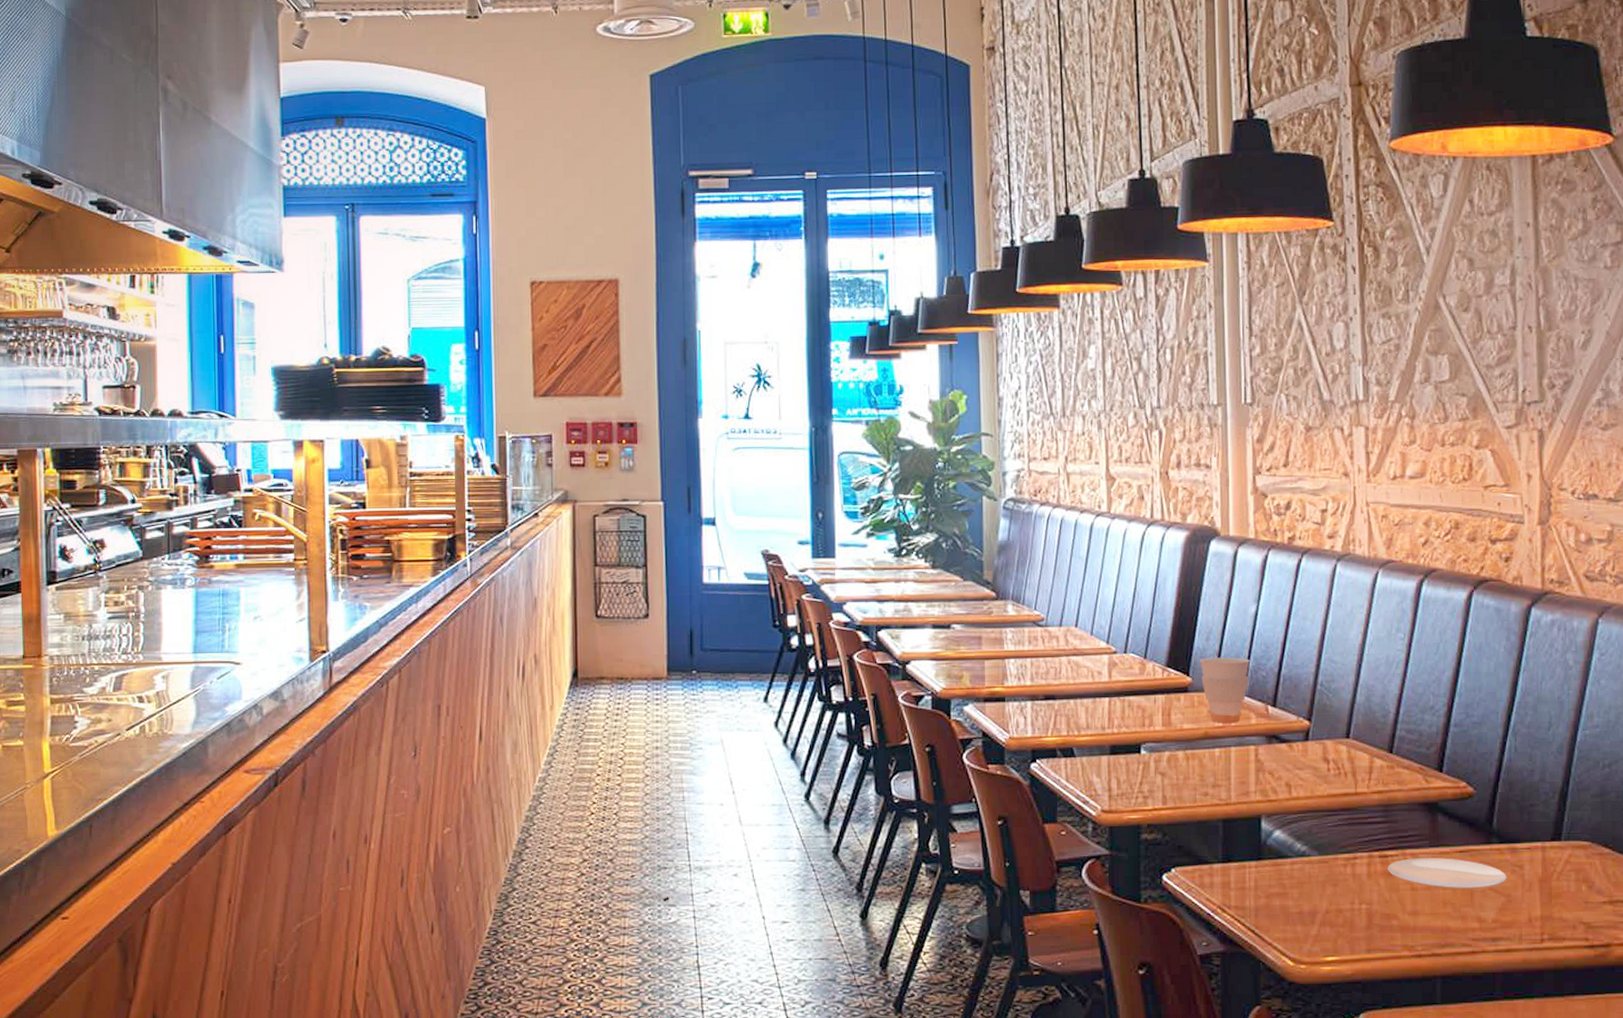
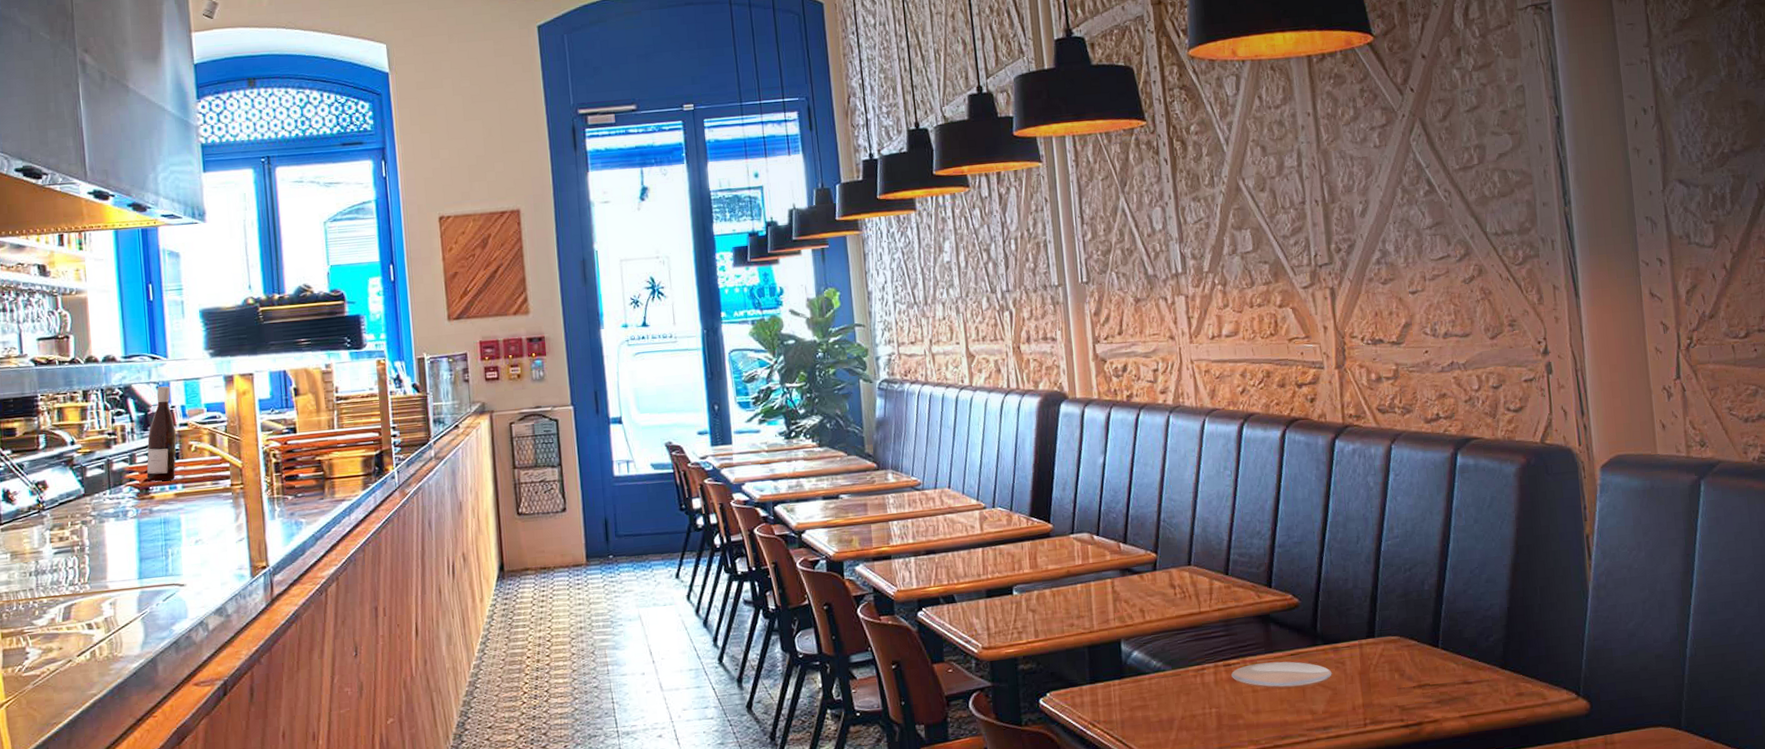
bottle: none [207,447,241,550] -> present [146,386,177,482]
cup: present [1200,657,1250,724] -> none [1058,503,1102,563]

